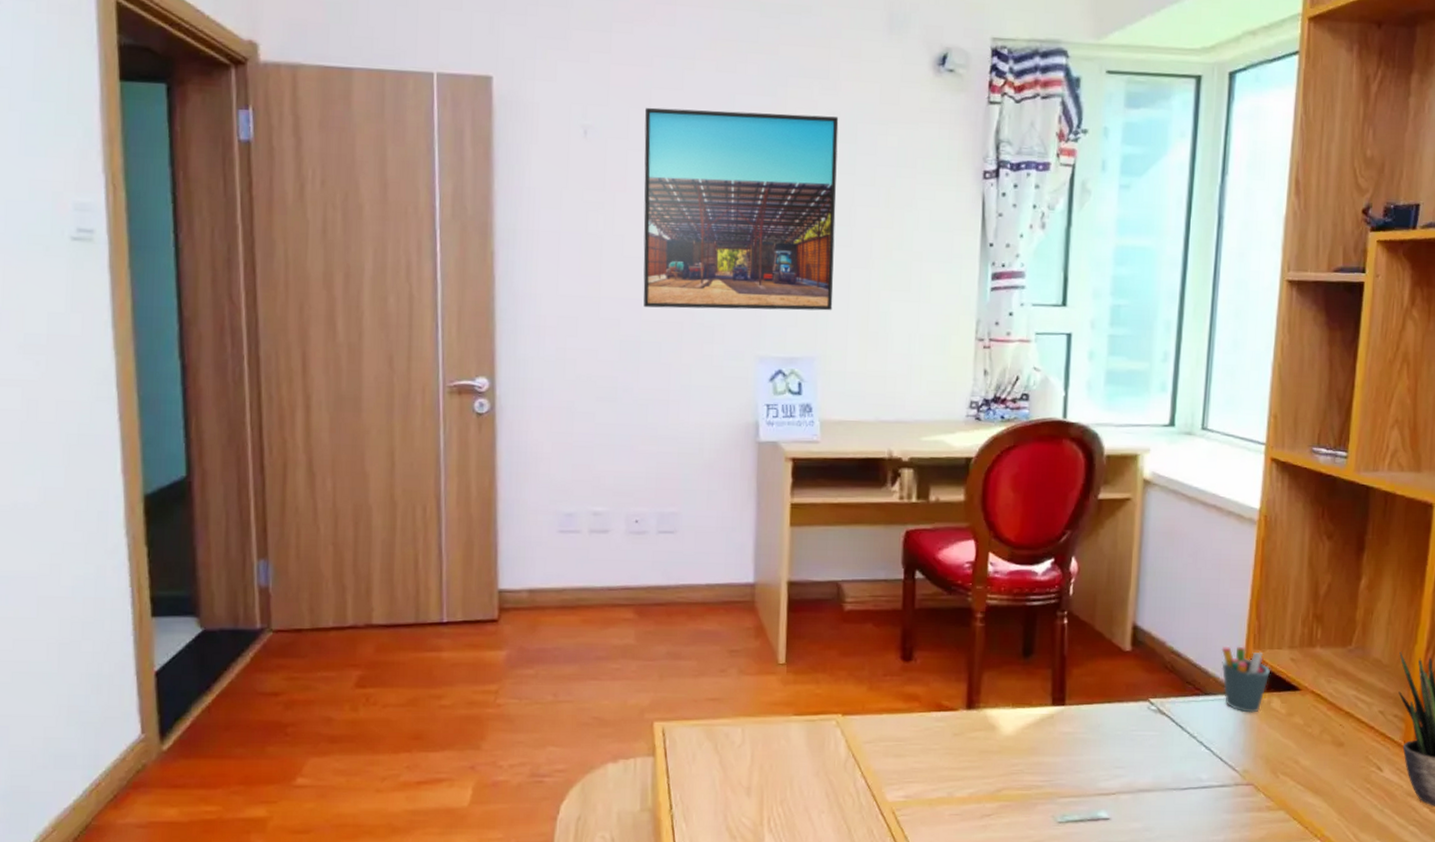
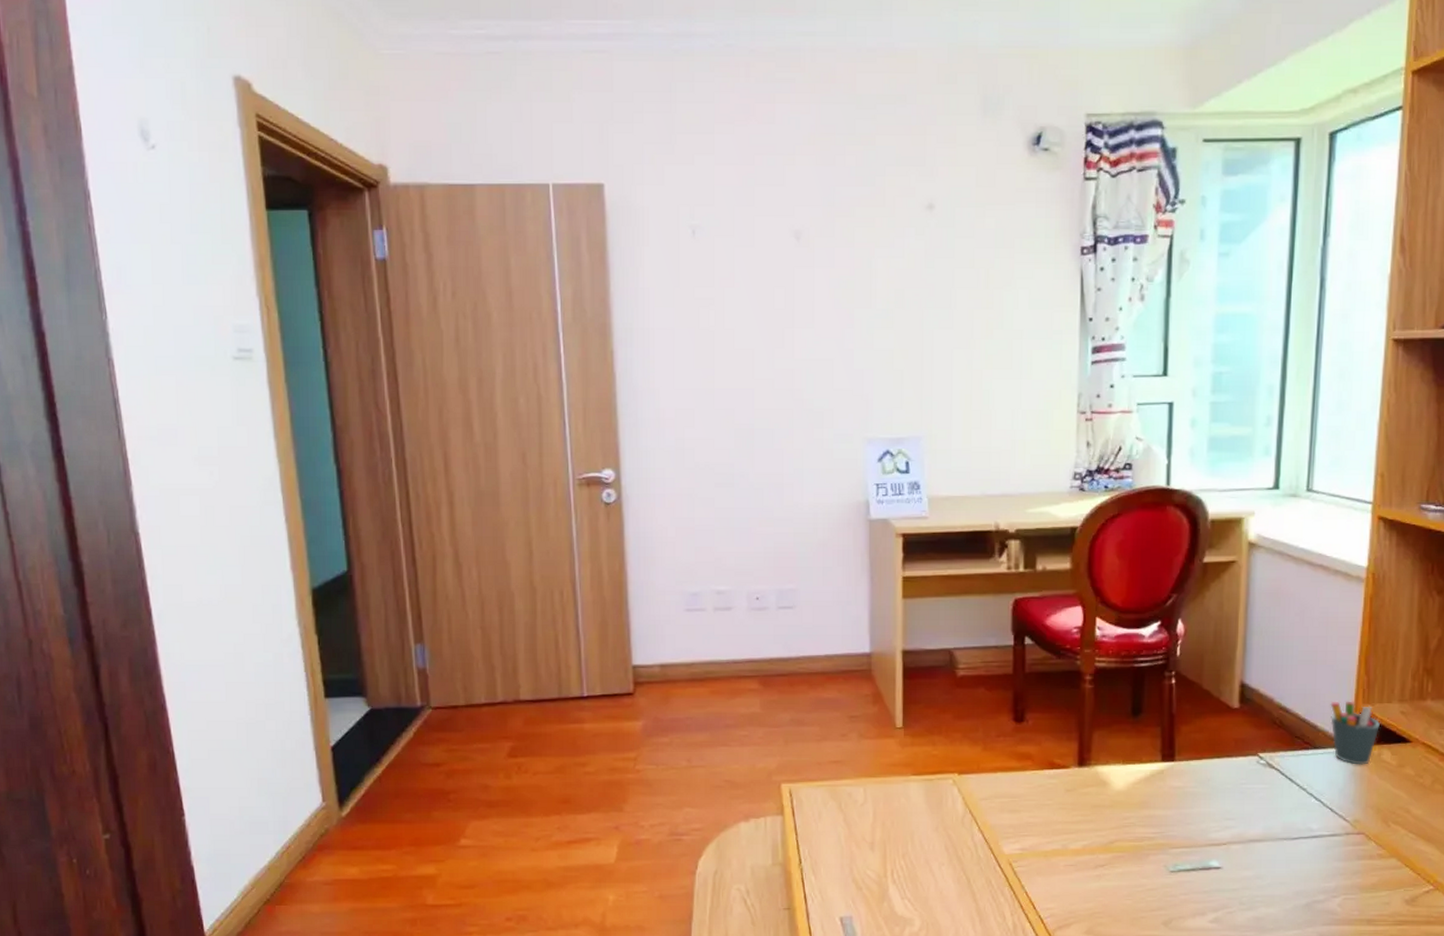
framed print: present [643,107,839,311] -> none [748,202,937,396]

